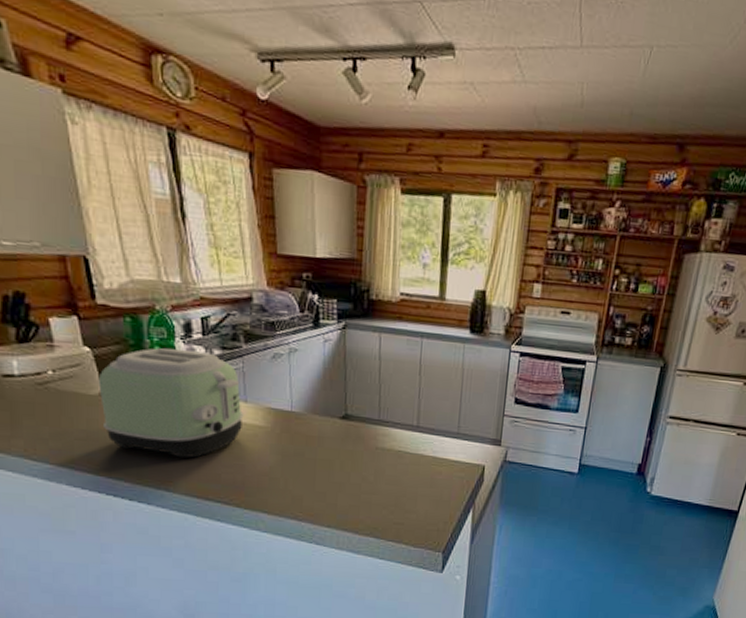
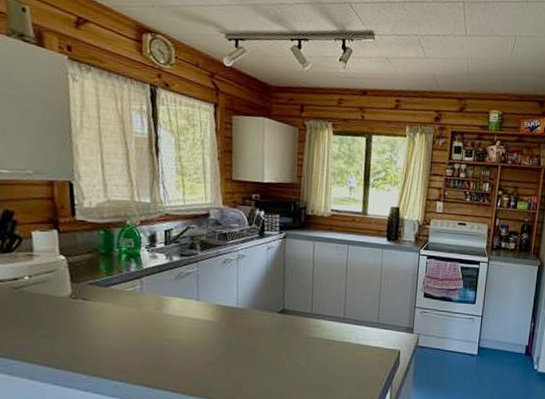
toaster: present [98,348,244,458] -> none [68,256,195,351]

